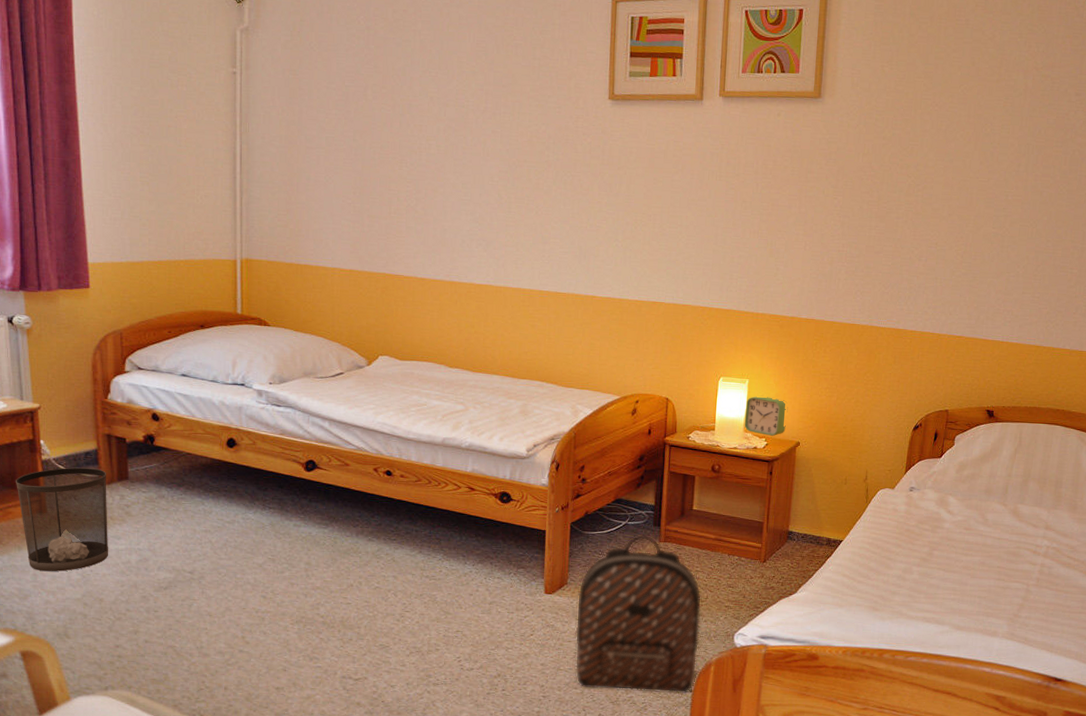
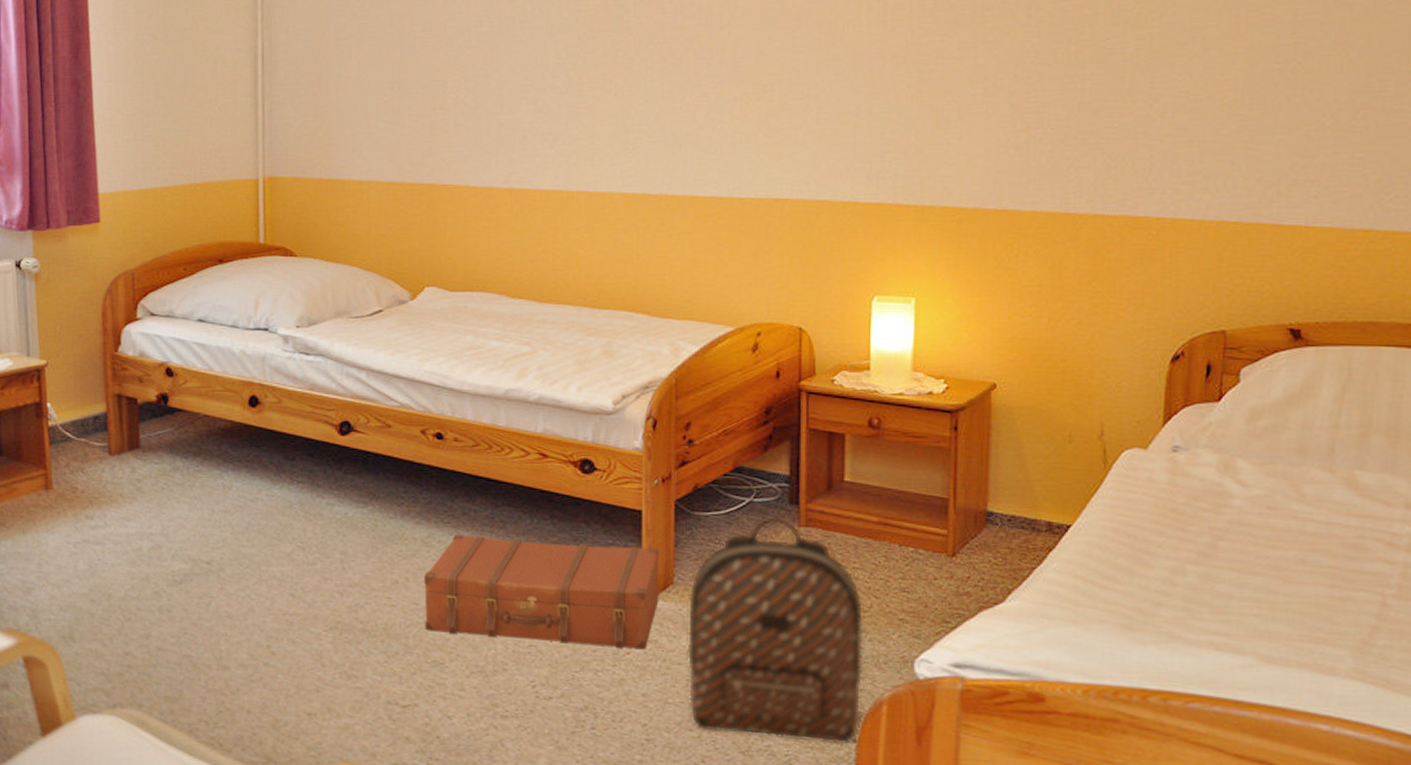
waste bin: present [15,467,109,572] -> none [20,434,119,561]
suitcase: none [374,548,558,632] -> present [424,534,660,650]
alarm clock: present [744,395,788,436] -> none [912,319,976,376]

